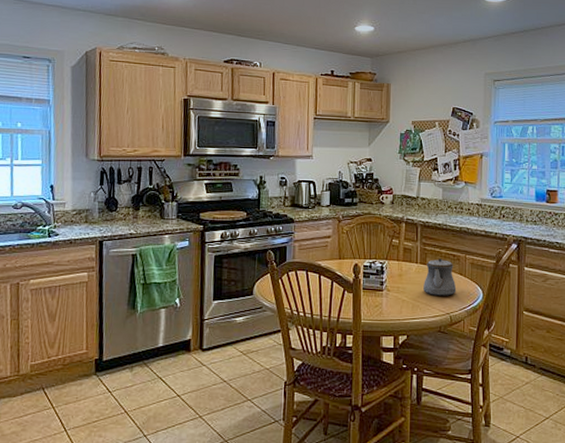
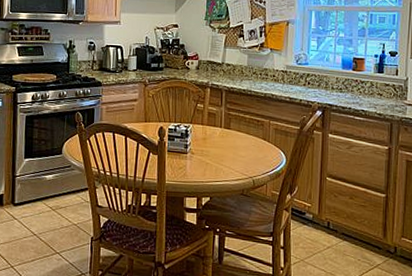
teapot: present [423,258,457,296] -> none [227,123,260,160]

